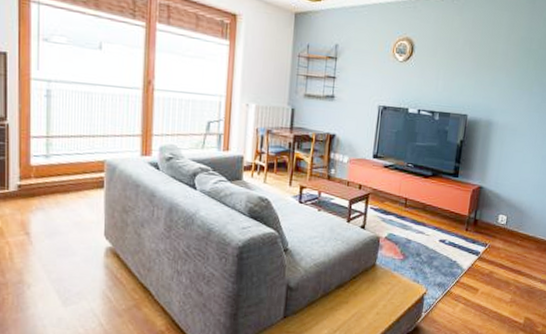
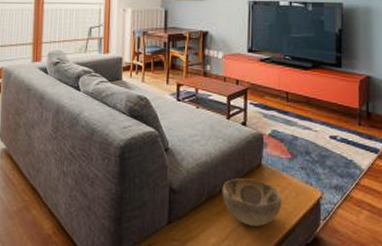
decorative bowl: none [336,277,391,319] -> present [222,178,282,227]

